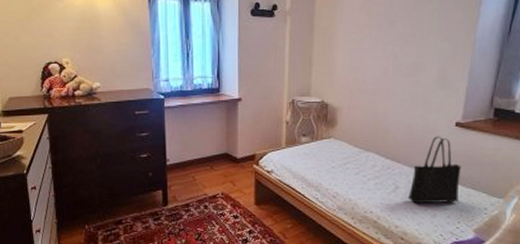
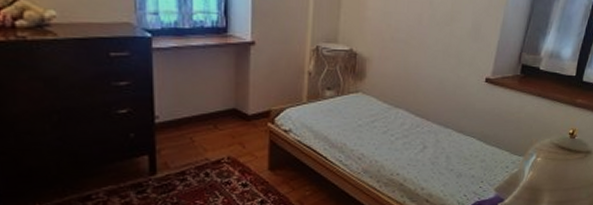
tote bag: present [407,136,462,204] -> none [435,92,488,164]

